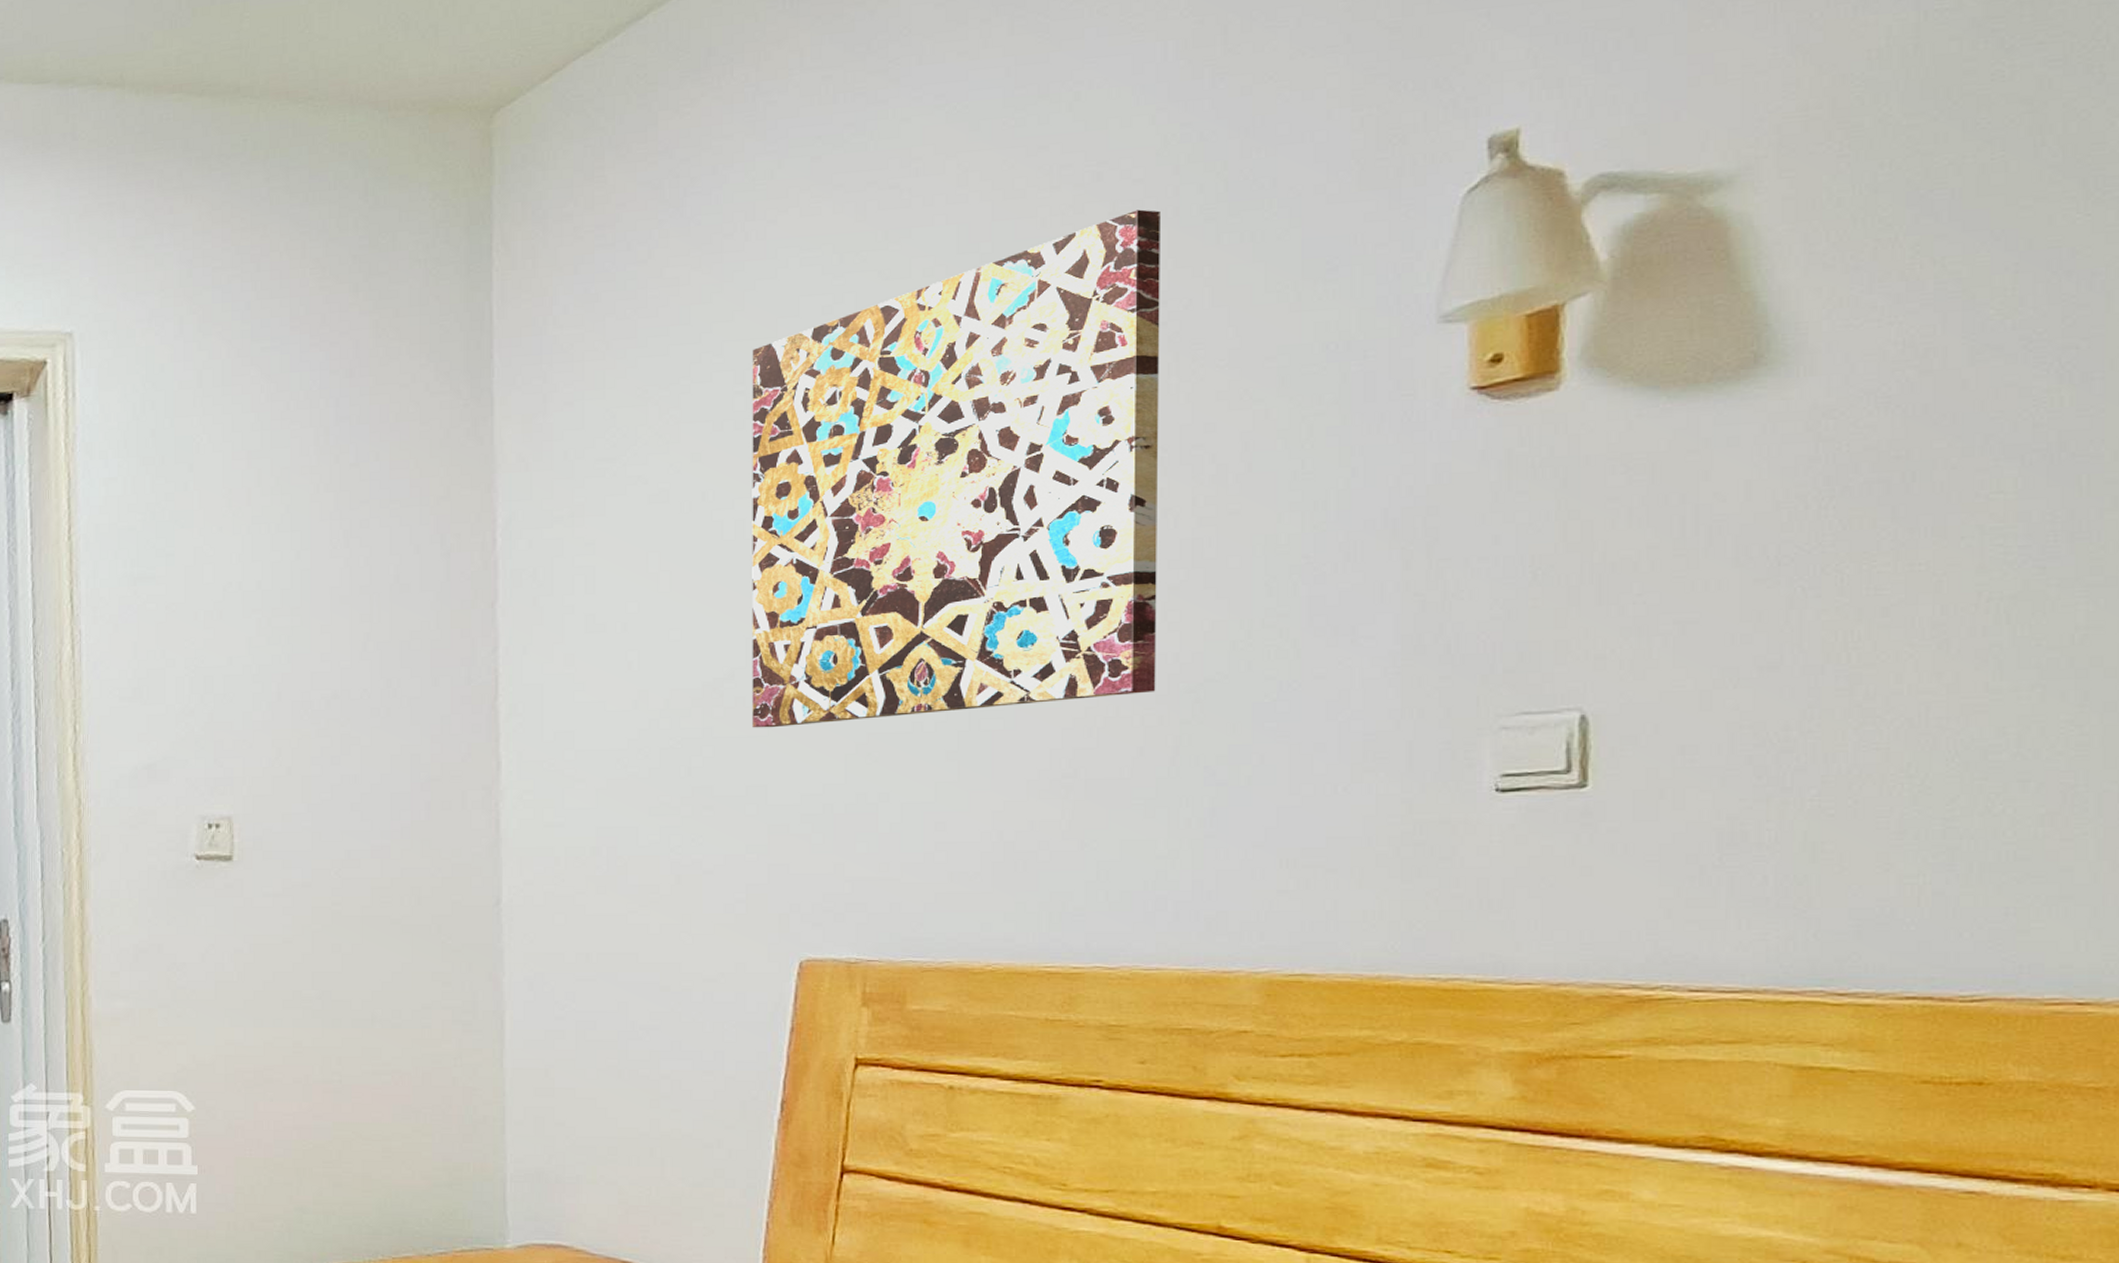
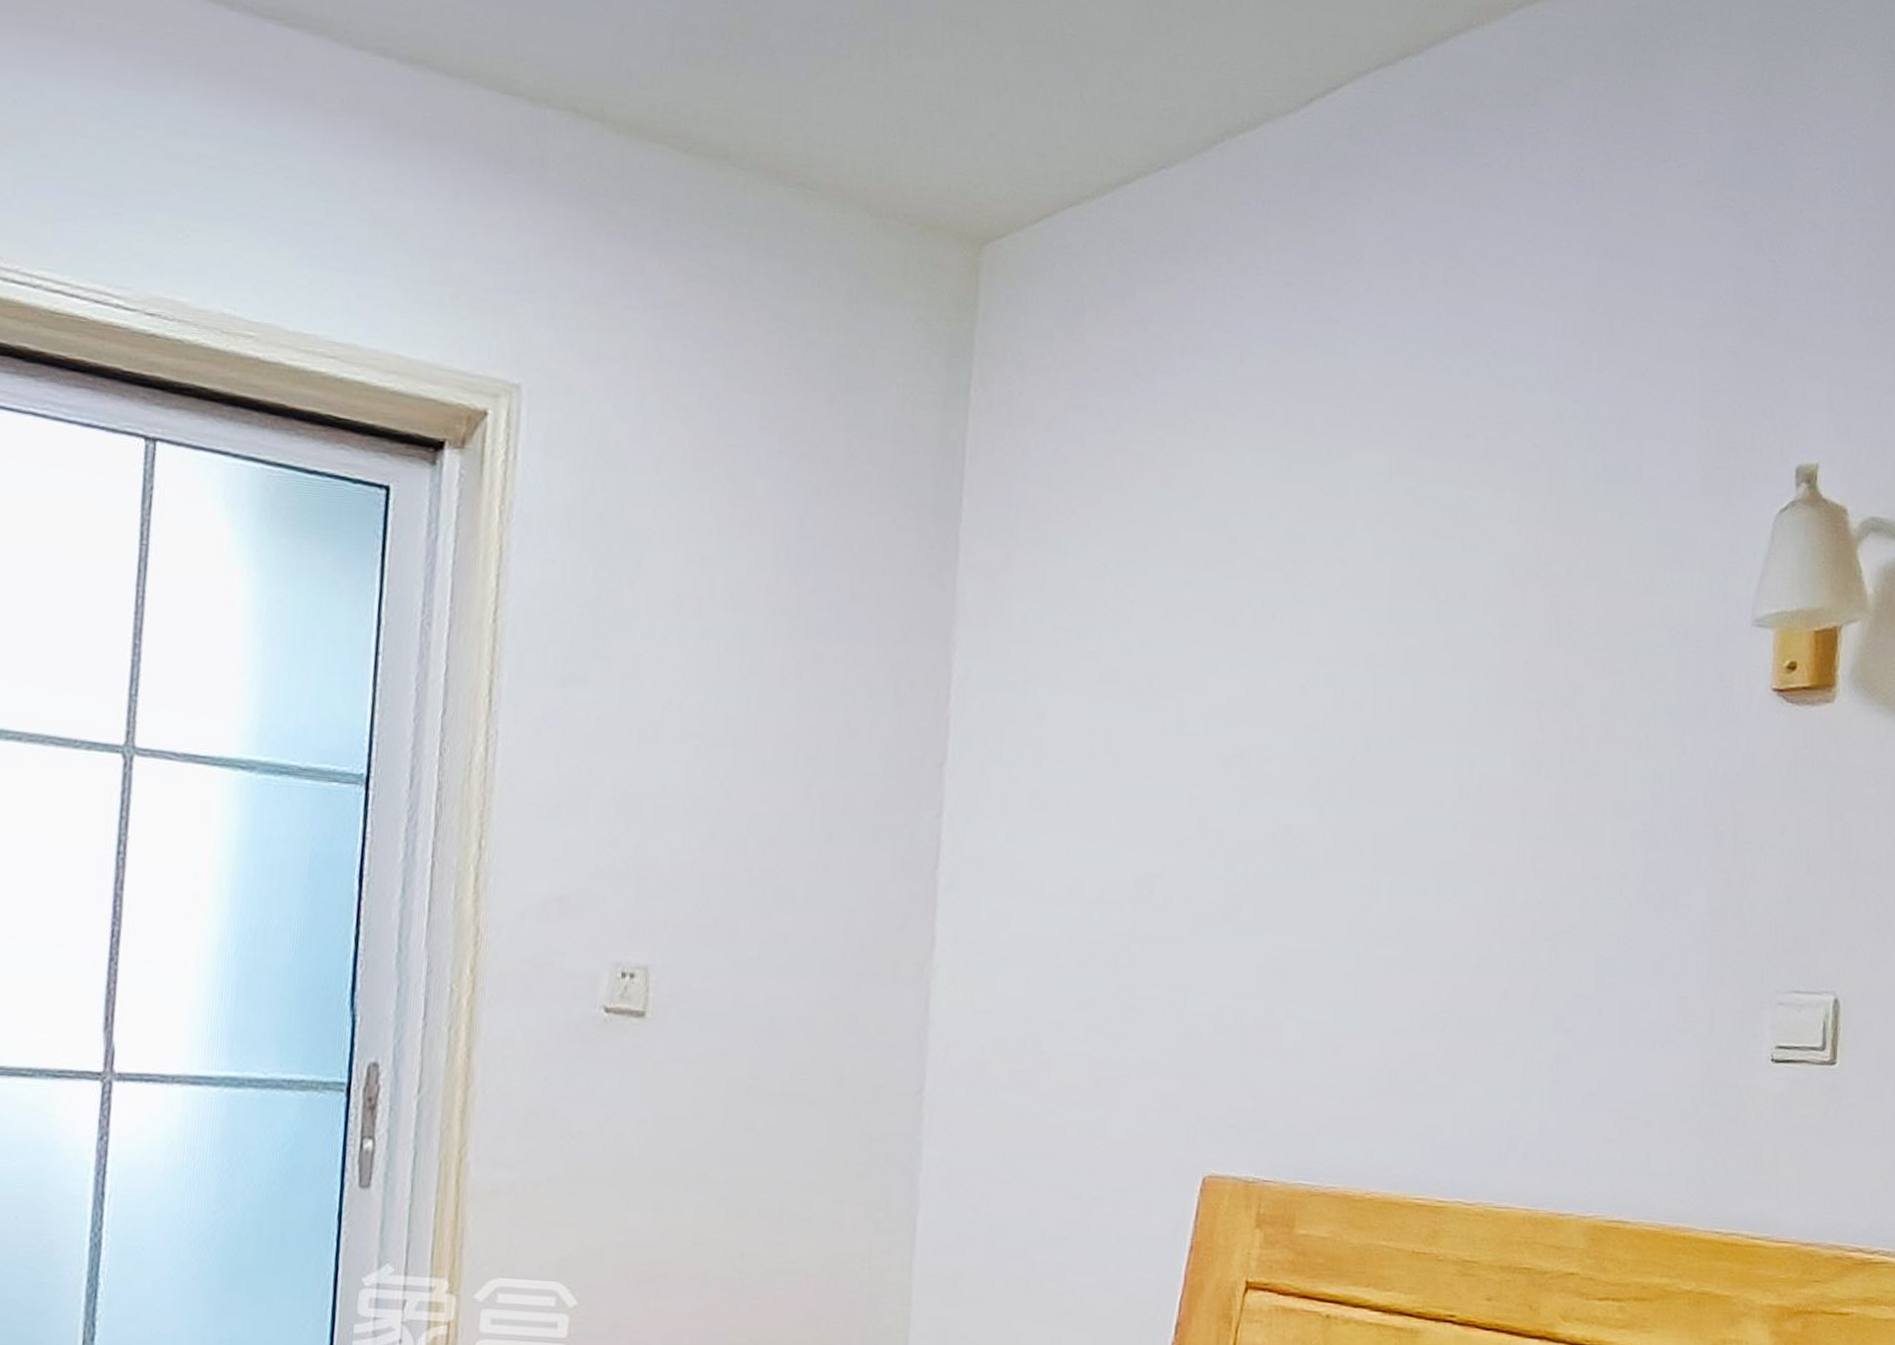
wall art: present [752,209,1160,728] -> none [1177,472,1552,937]

